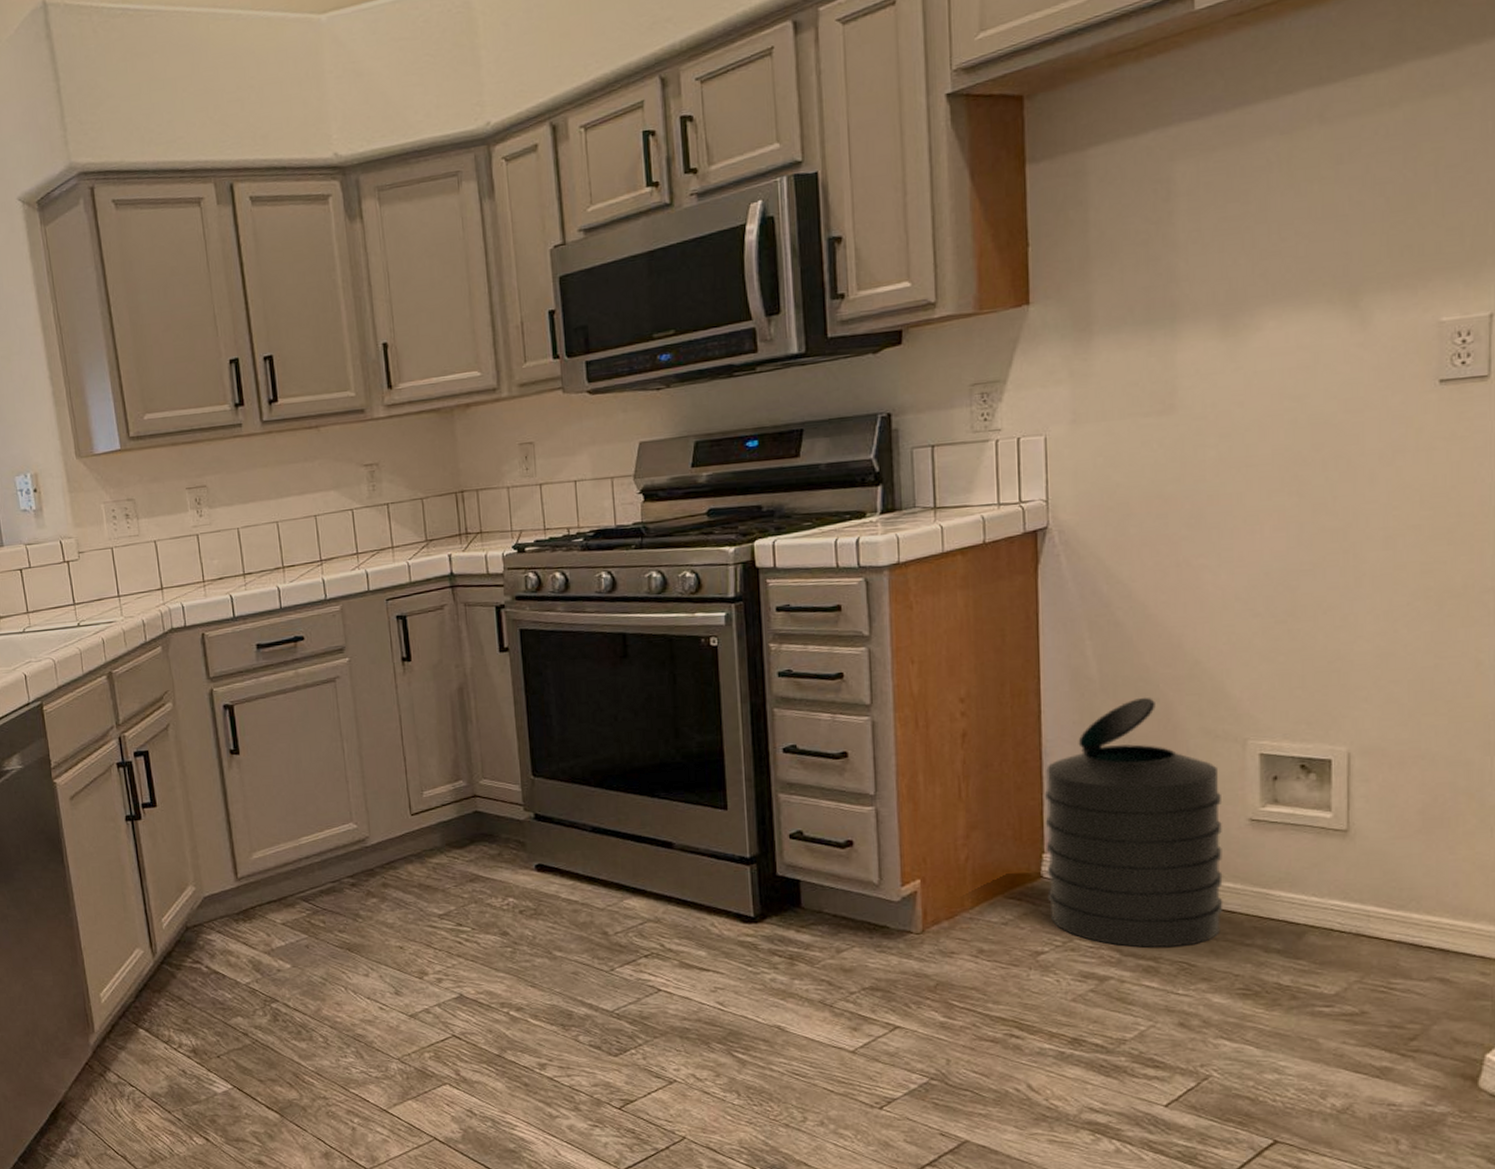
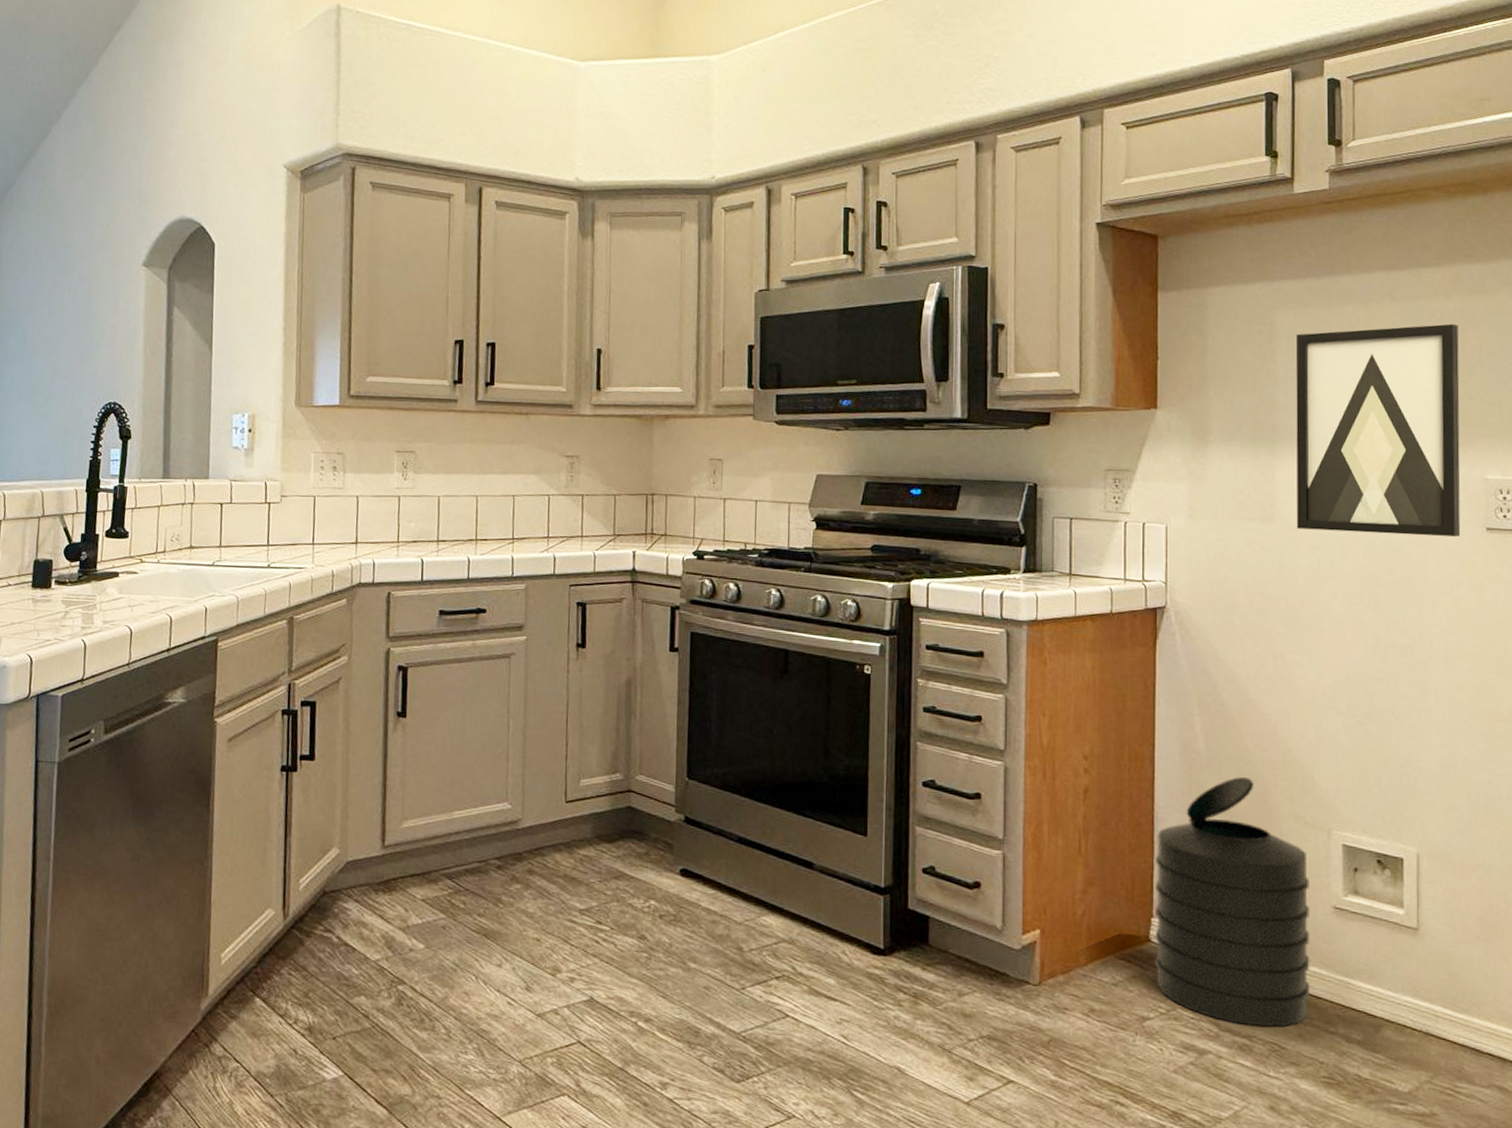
wall art: none [1199,138,1409,417] -> present [1295,323,1461,537]

